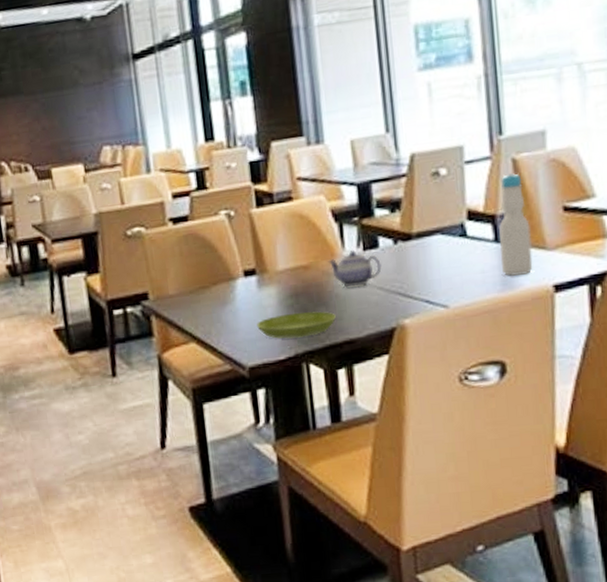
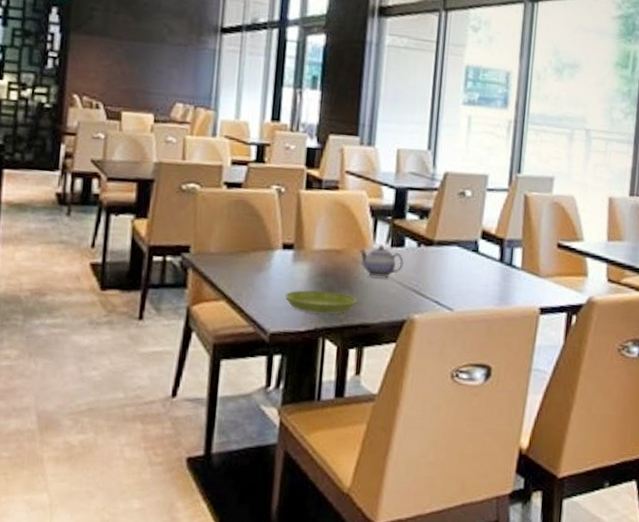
bottle: present [499,172,533,277] -> none [502,206,530,295]

